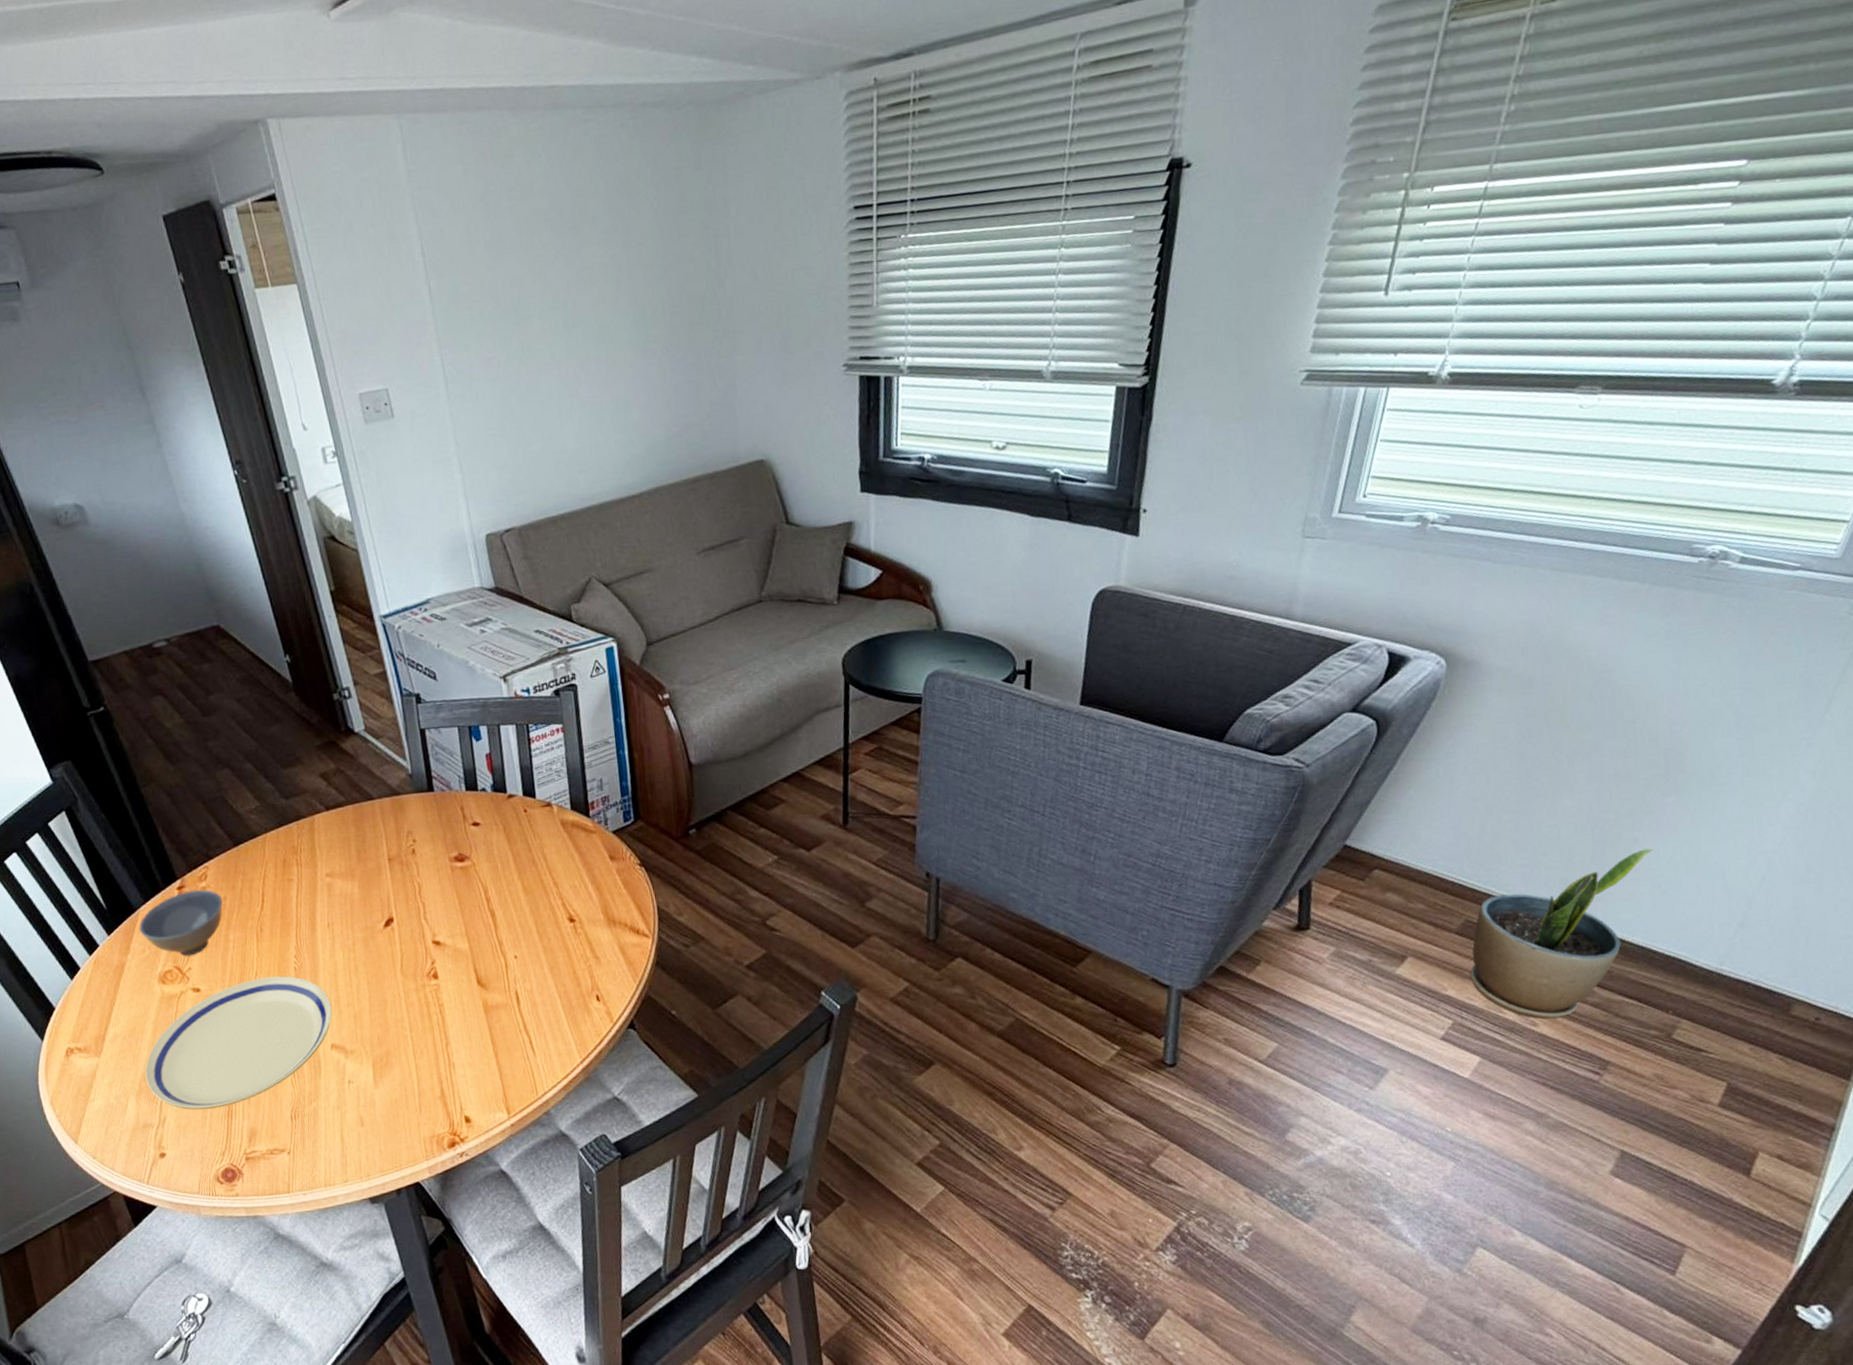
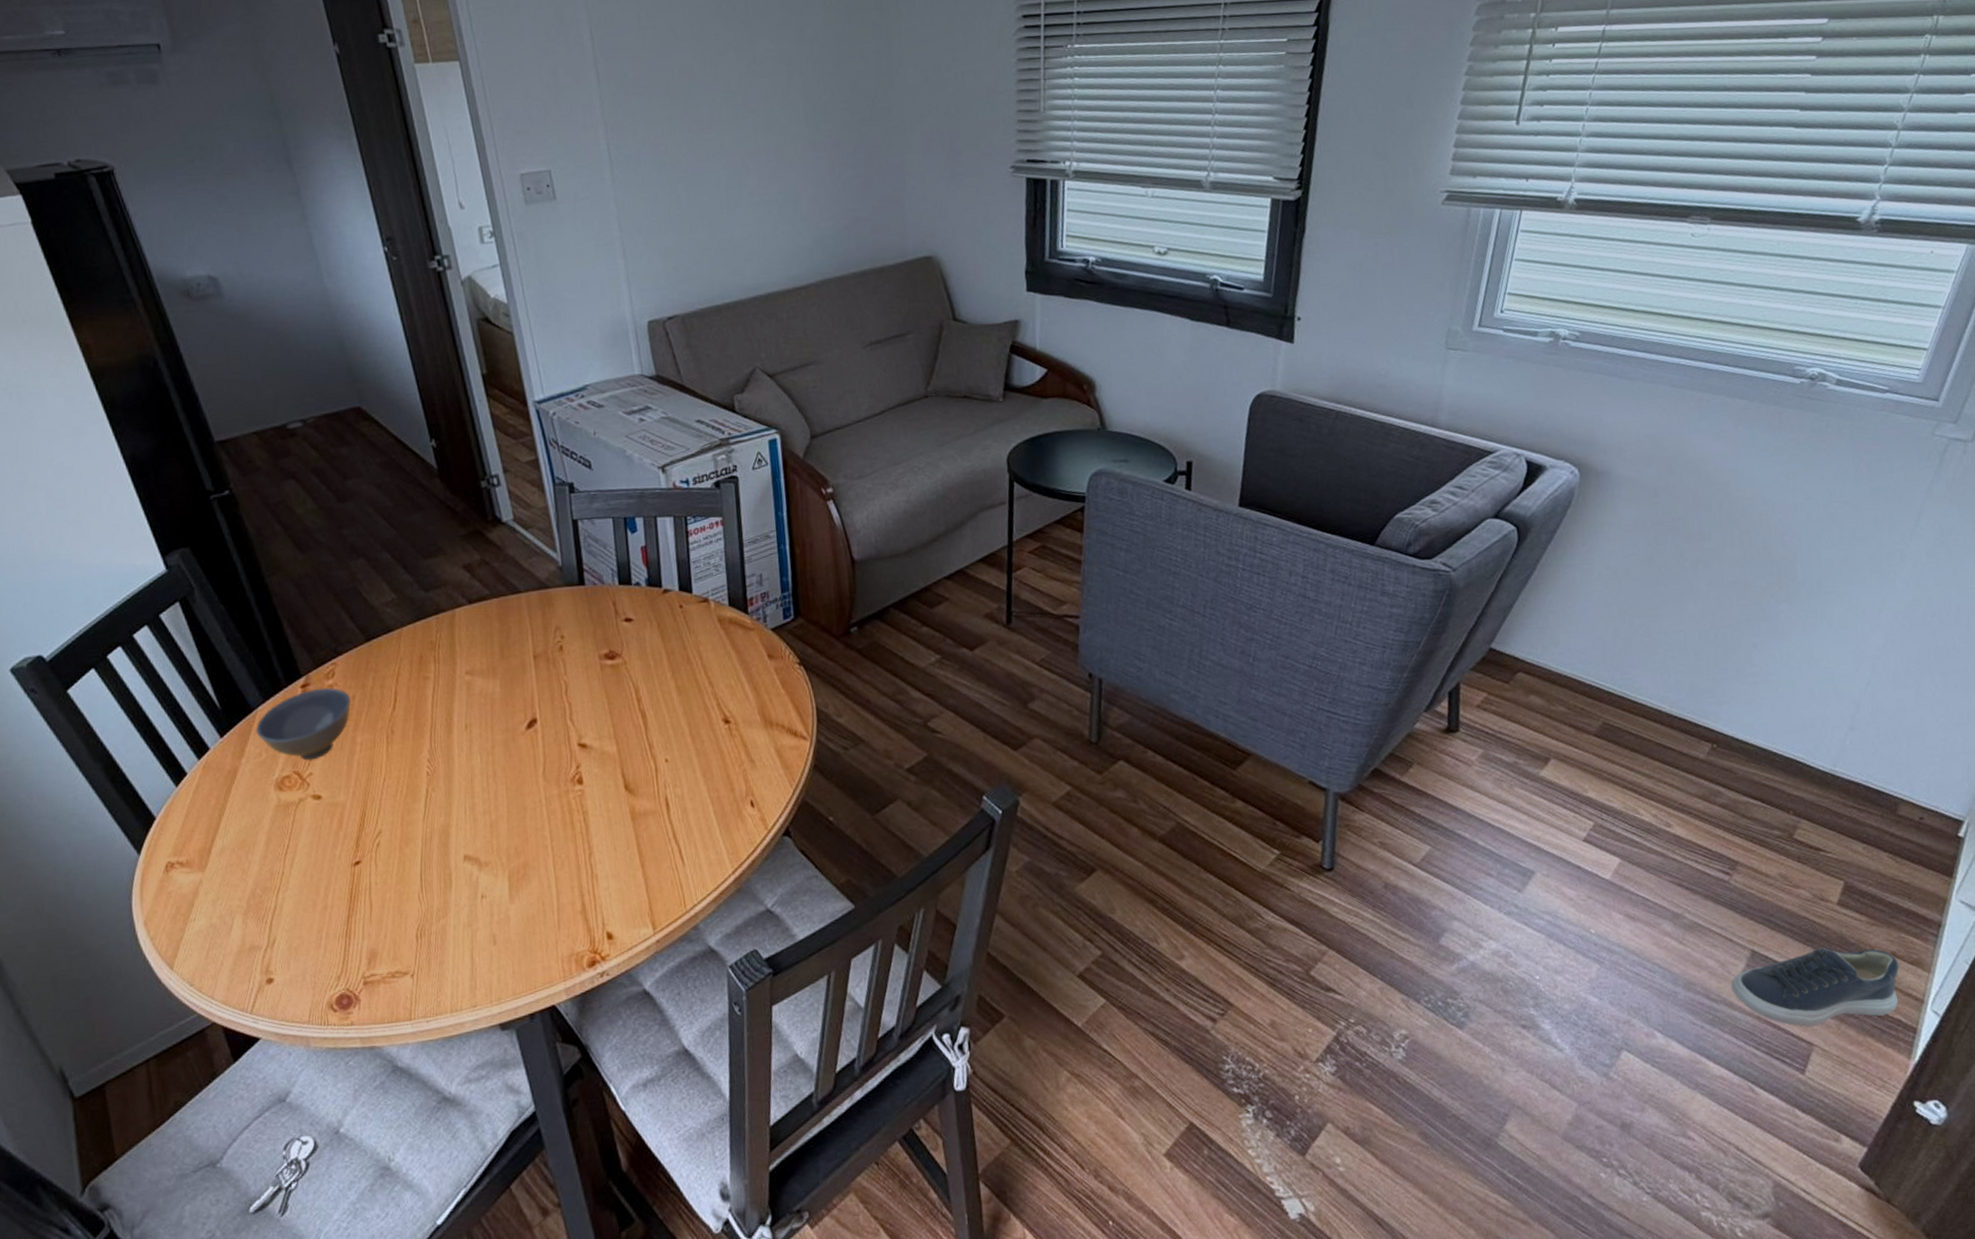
plate: present [145,976,332,1110] -> none [254,781,467,930]
potted plant: present [1469,848,1653,1019] -> none [1608,653,1770,820]
shoe: none [1597,1148,1786,1228] -> present [1730,946,1900,1027]

